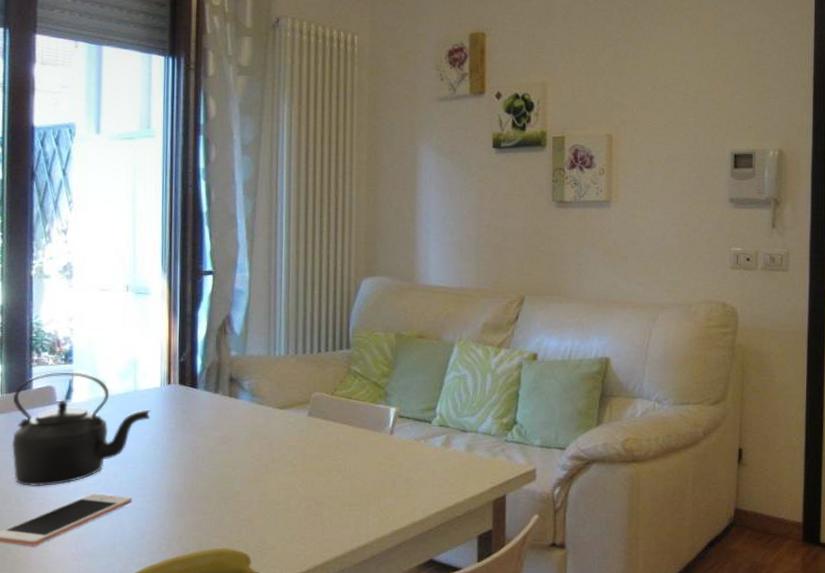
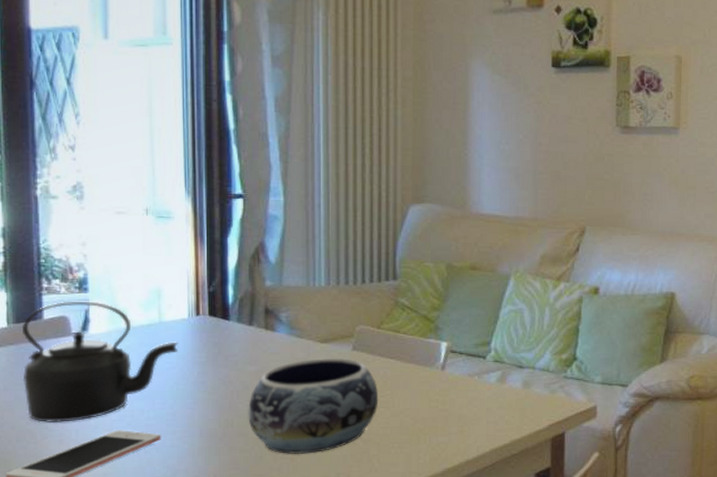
decorative bowl: none [211,424,332,517] -> present [248,358,379,455]

